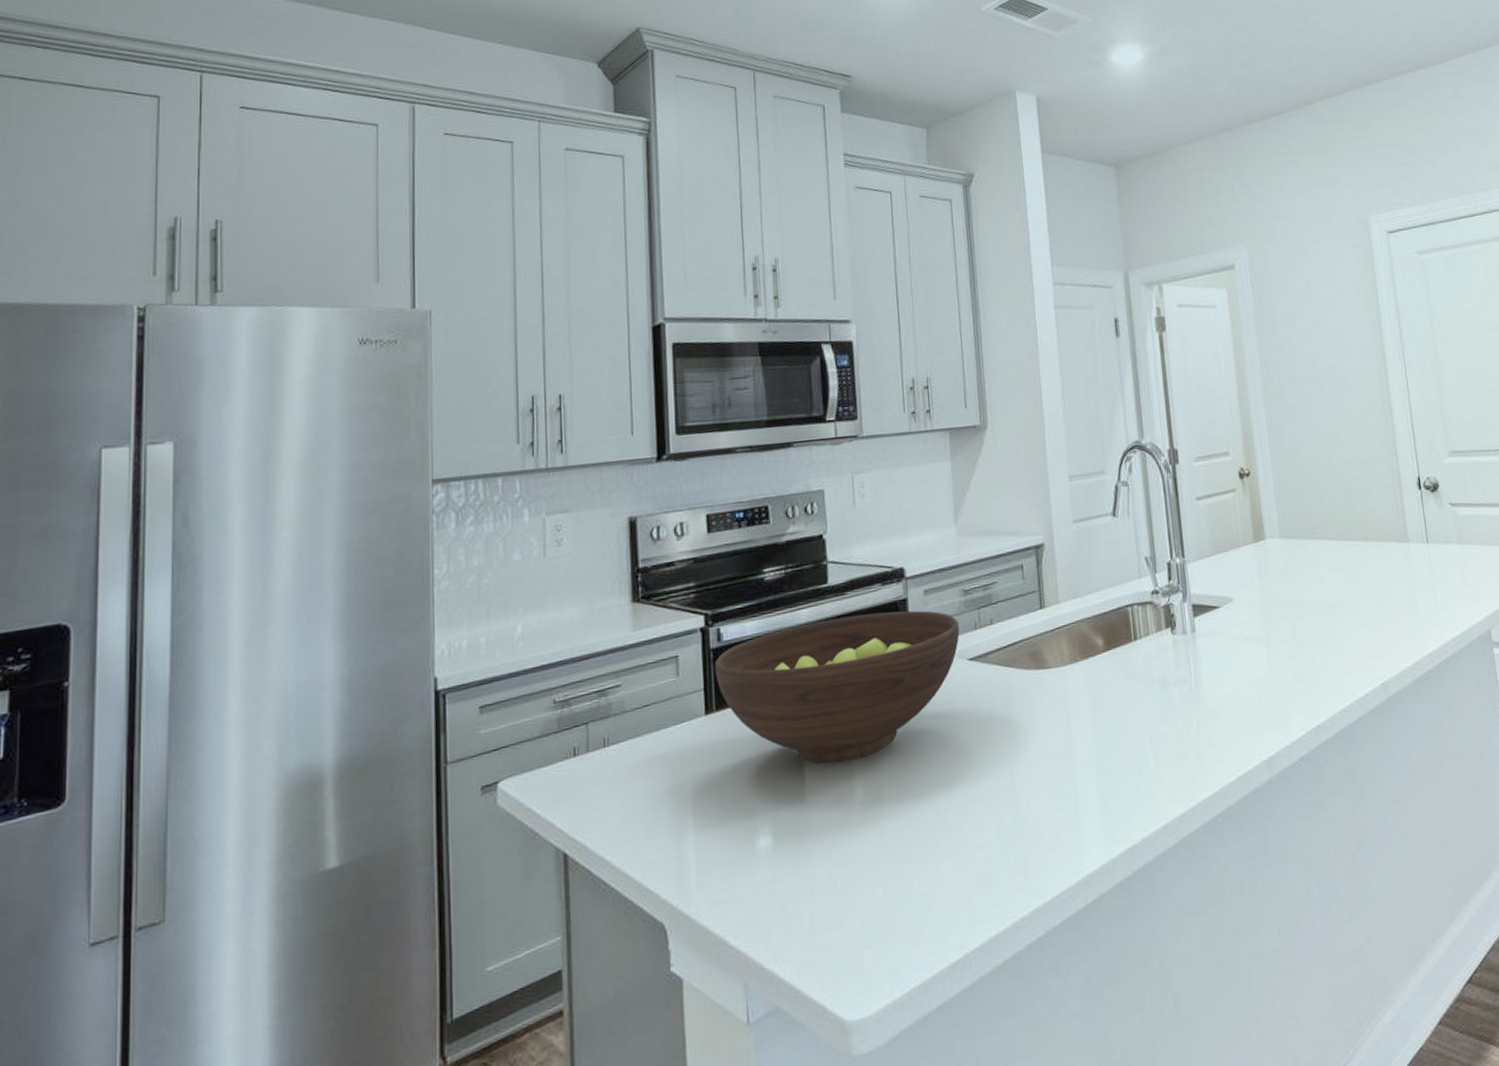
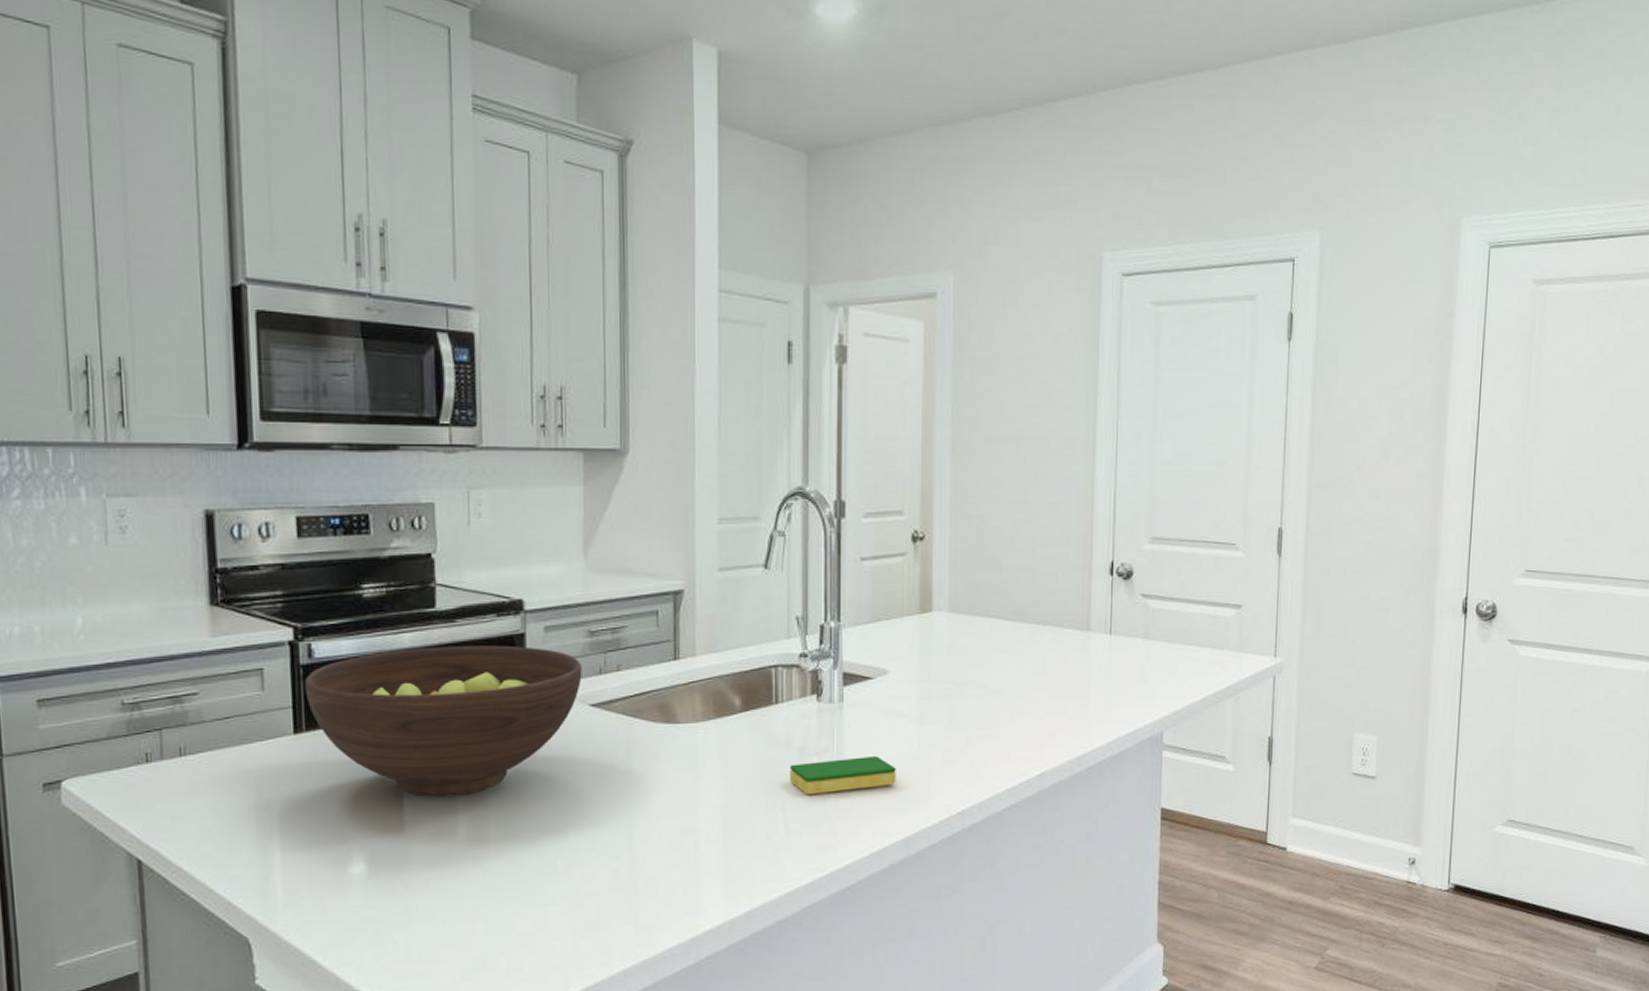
dish sponge: none [1154,681,1252,726] -> present [790,756,896,795]

